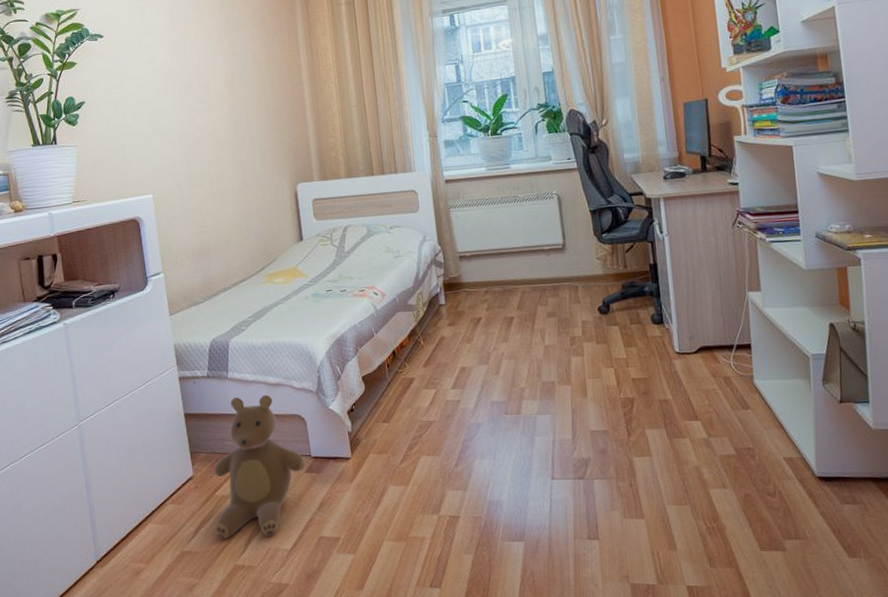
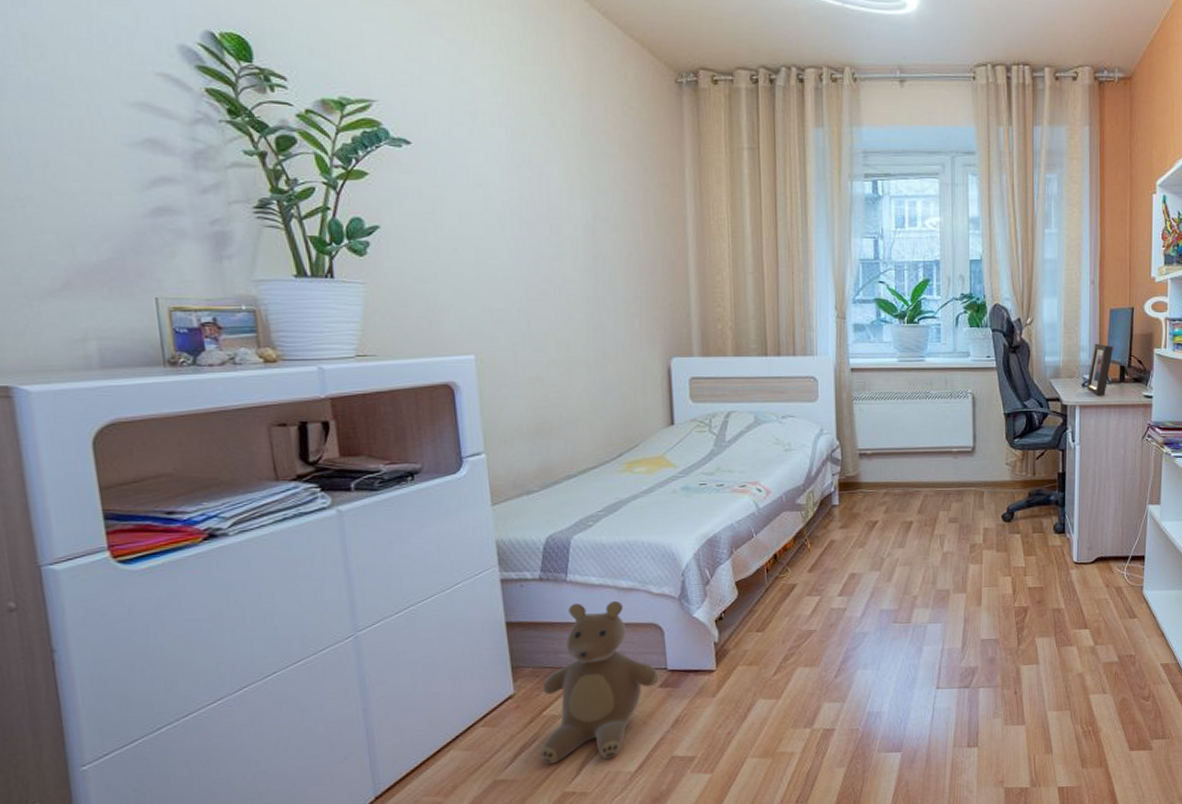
picture frame: none [668,136,693,187] -> present [1086,343,1113,396]

